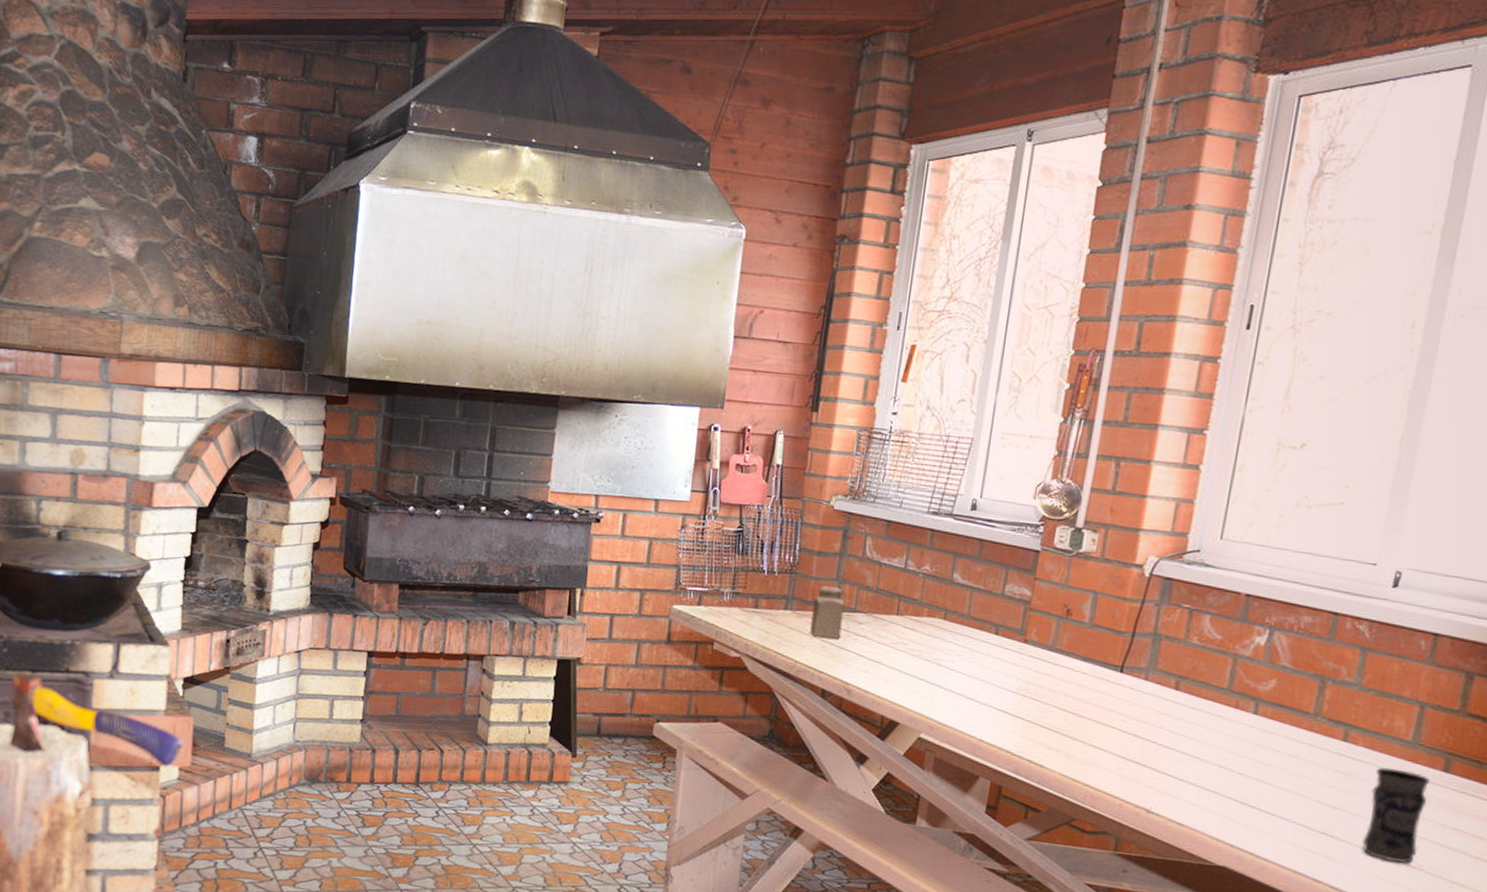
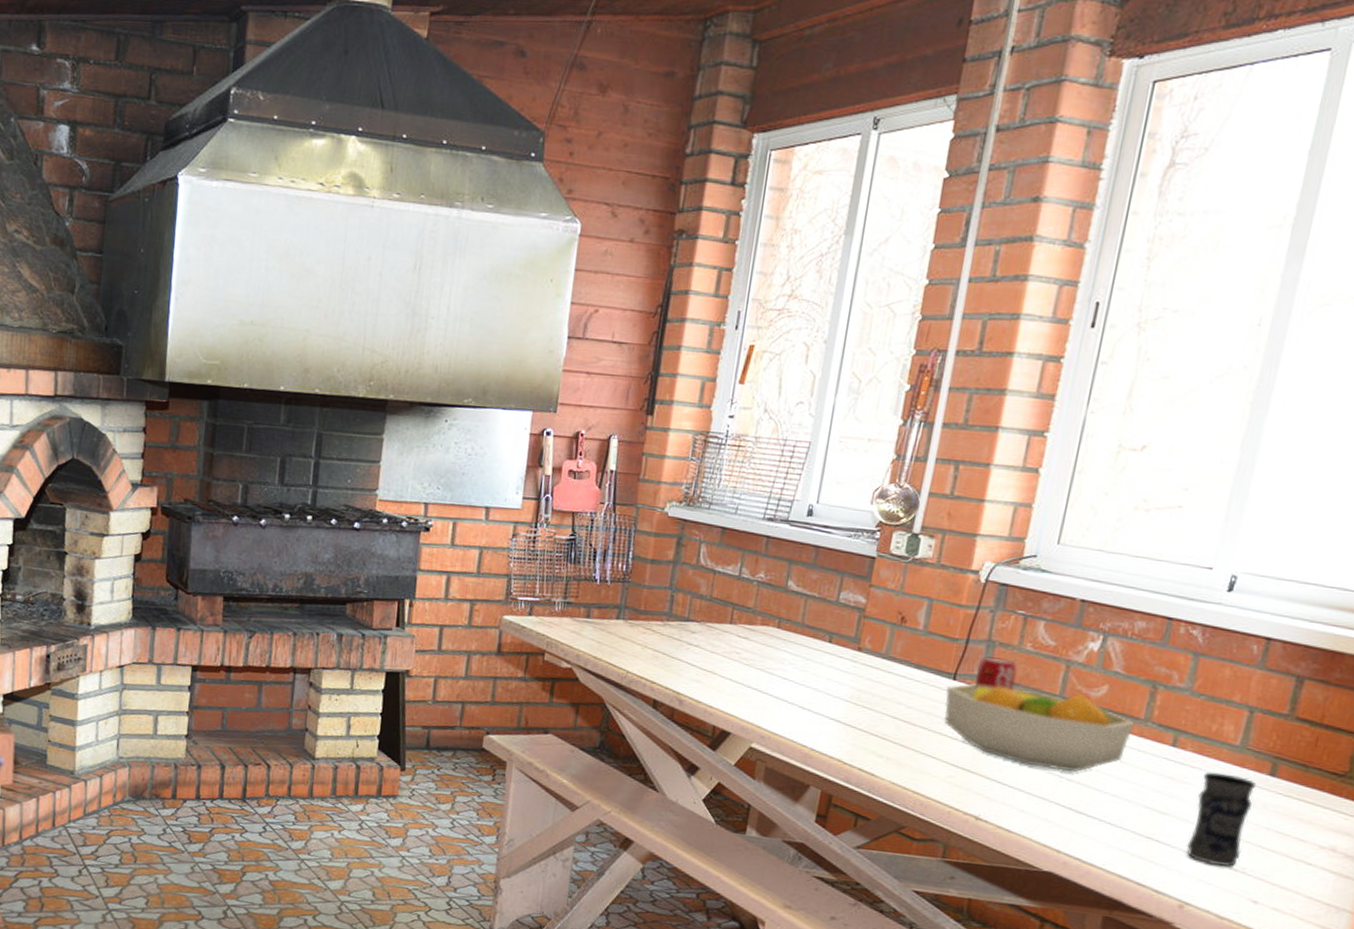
salt shaker: present [810,586,845,639] -> none [642,594,678,649]
fruit bowl: none [1112,676,1305,765] -> present [944,683,1135,772]
beverage can: none [1141,650,1185,684] -> present [974,656,1018,691]

